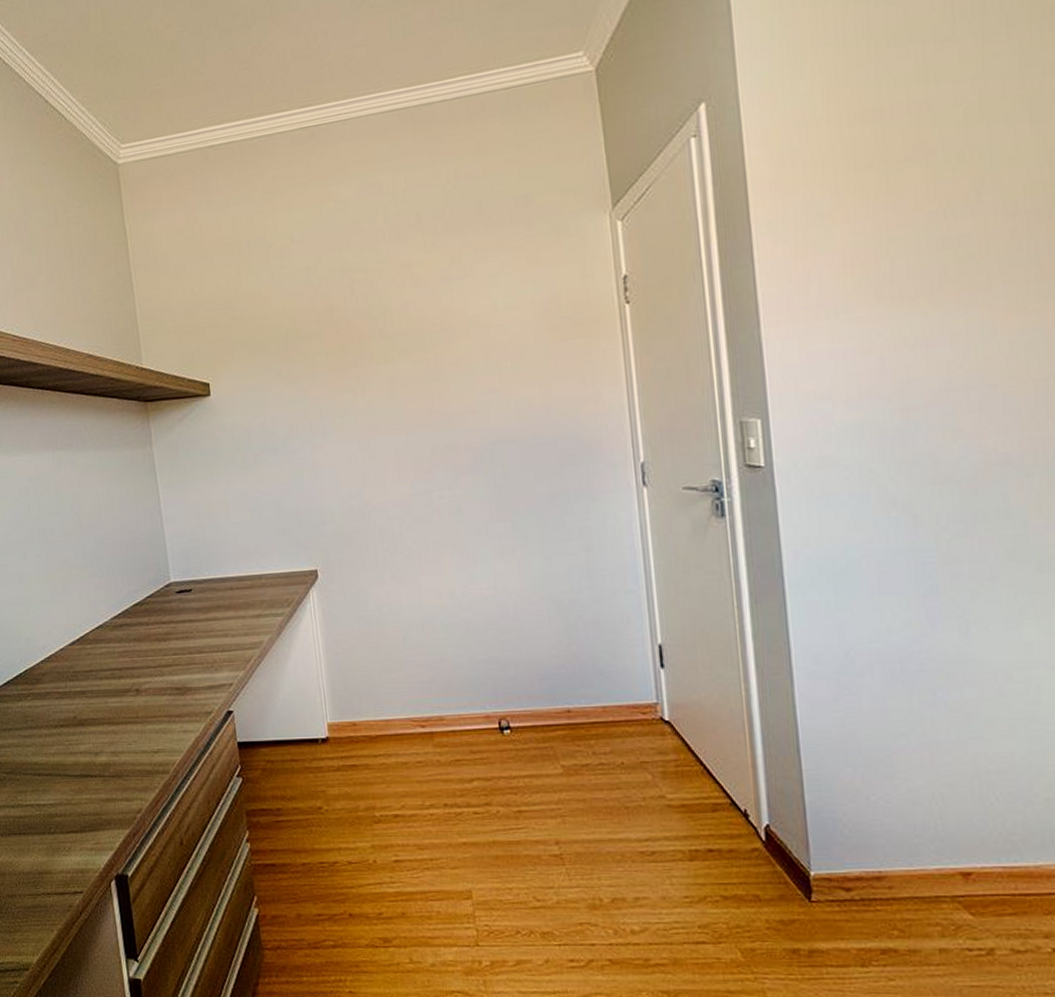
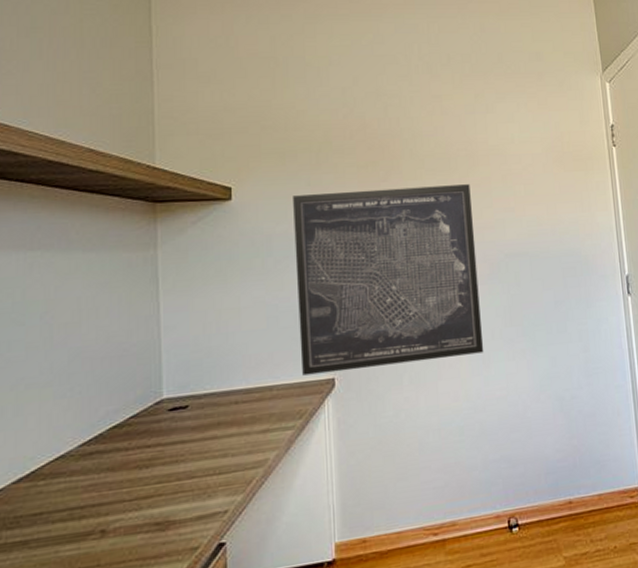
wall art: none [266,364,469,566] -> present [293,184,484,376]

